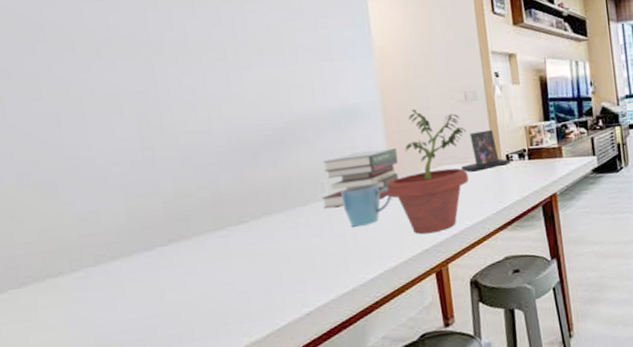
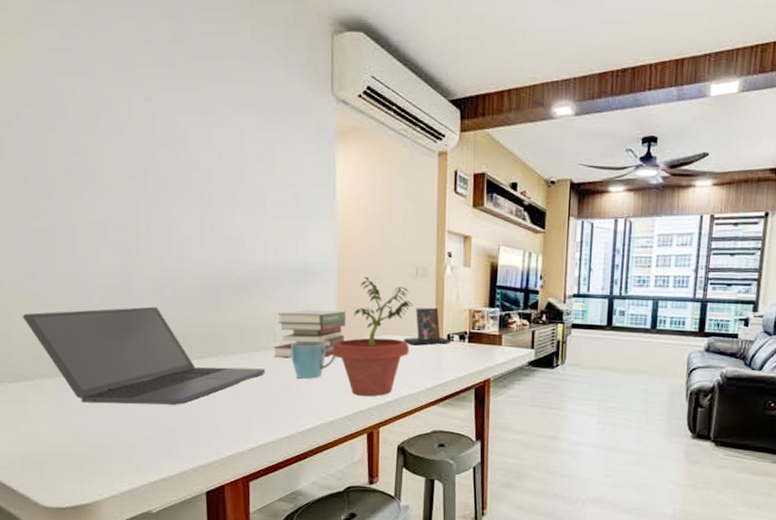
laptop: none [26,175,317,297] -> present [22,306,266,405]

